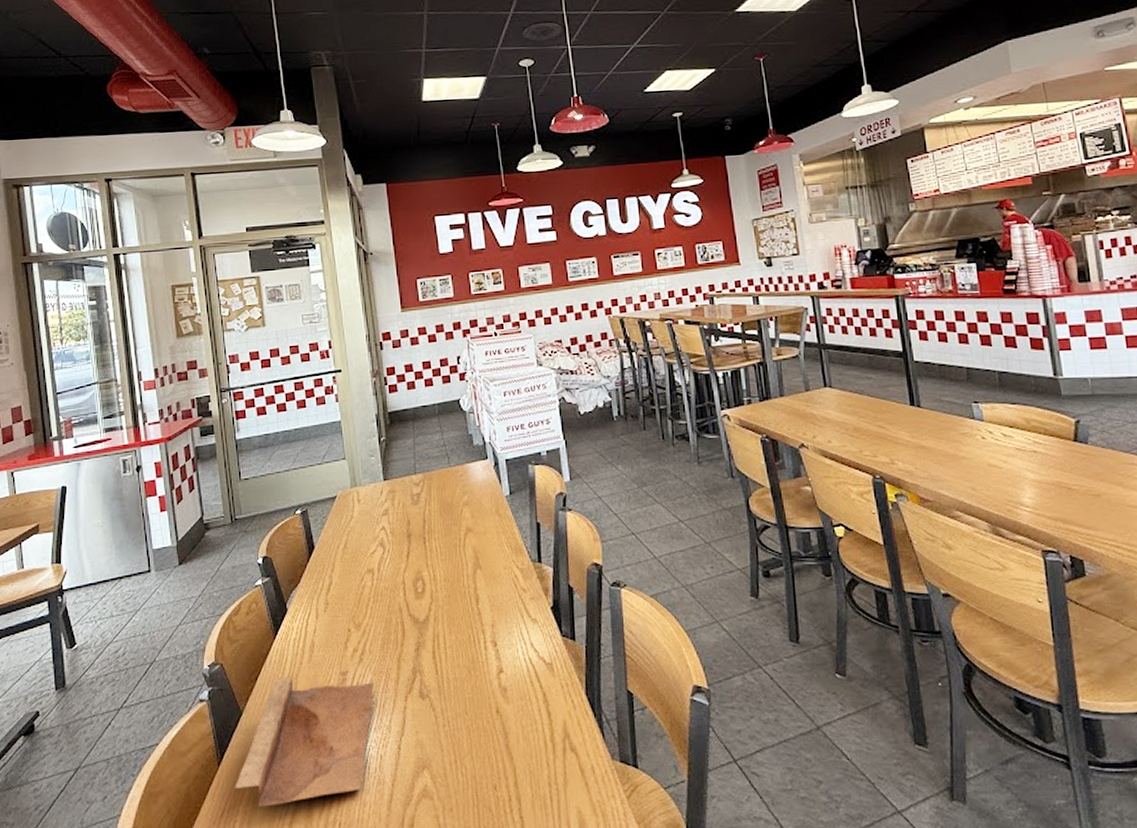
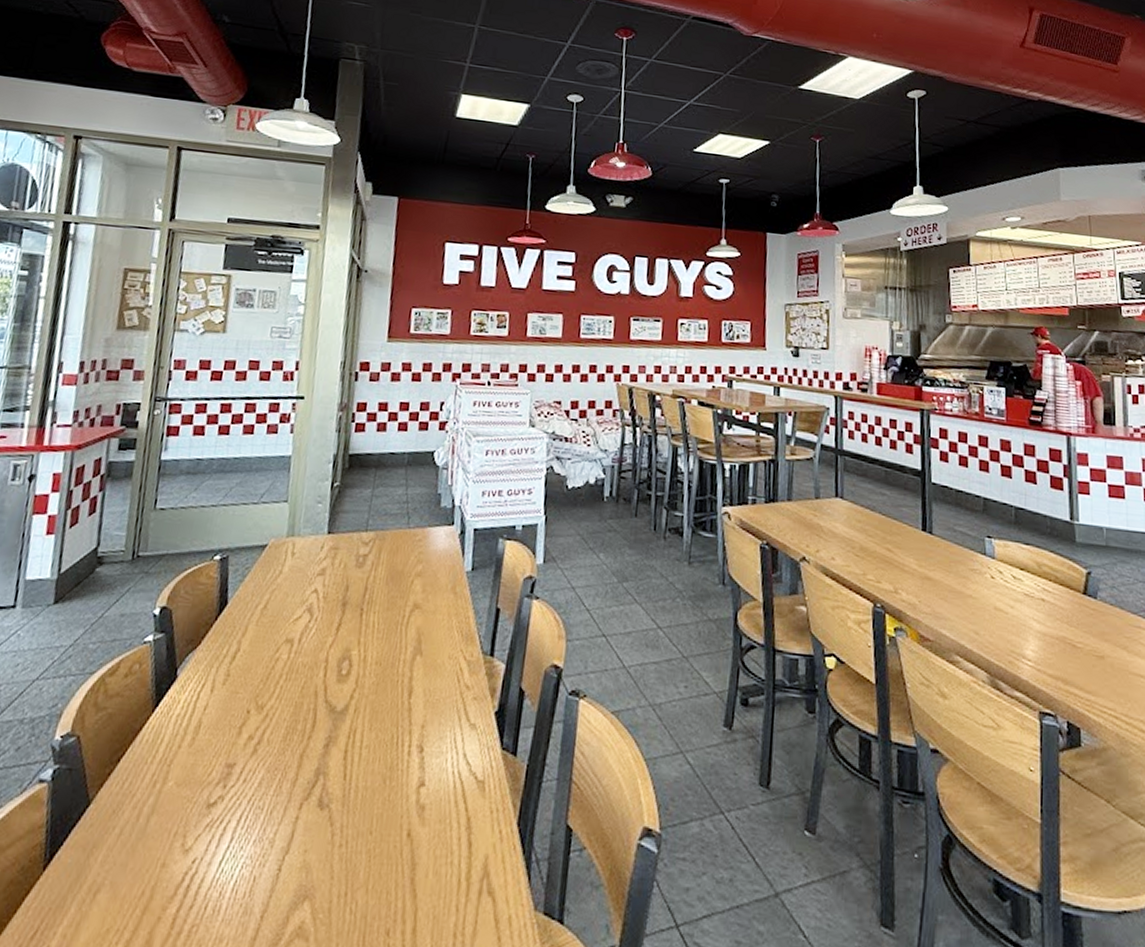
paper bag: present [235,676,374,807] -> none [58,761,265,931]

